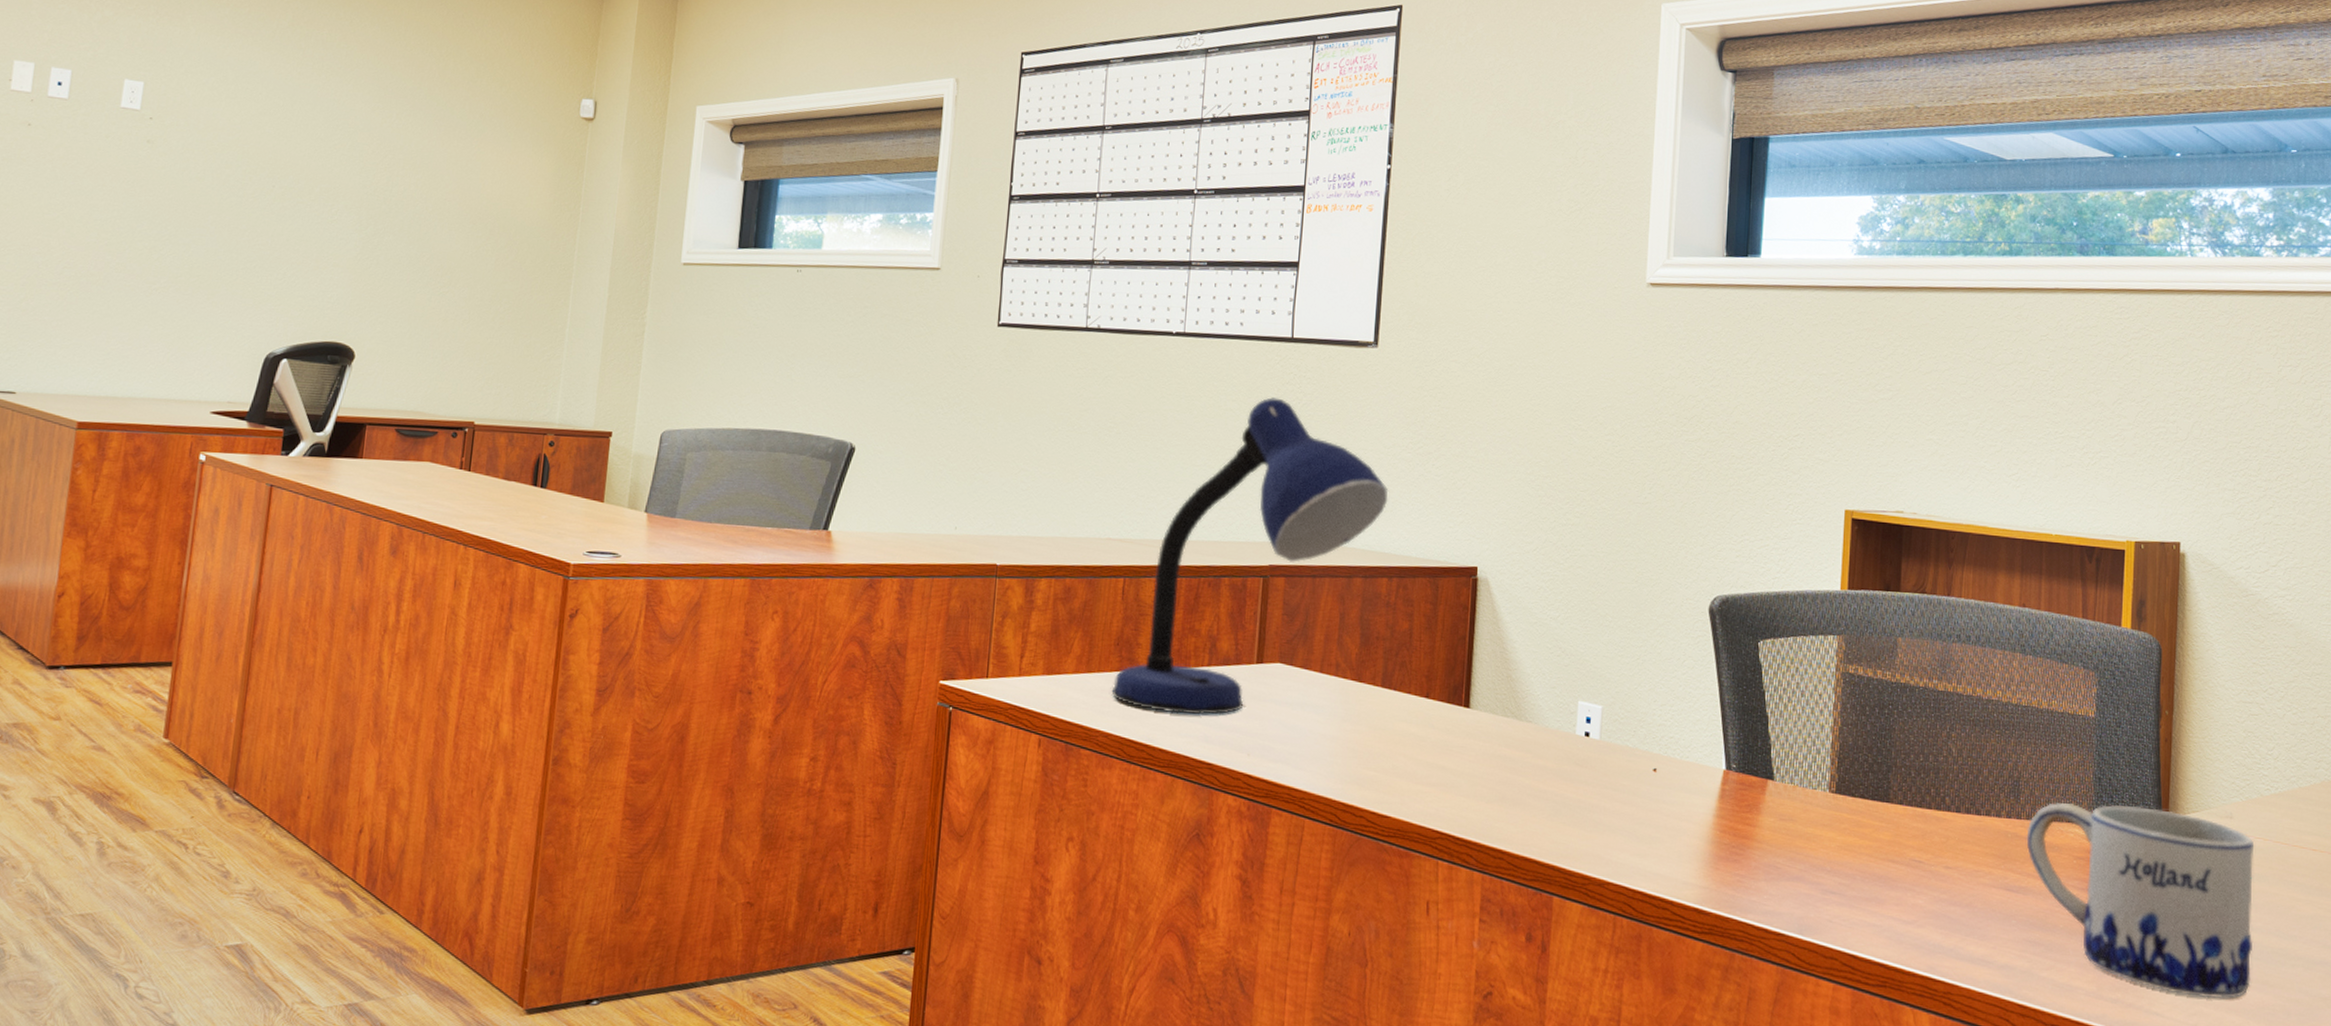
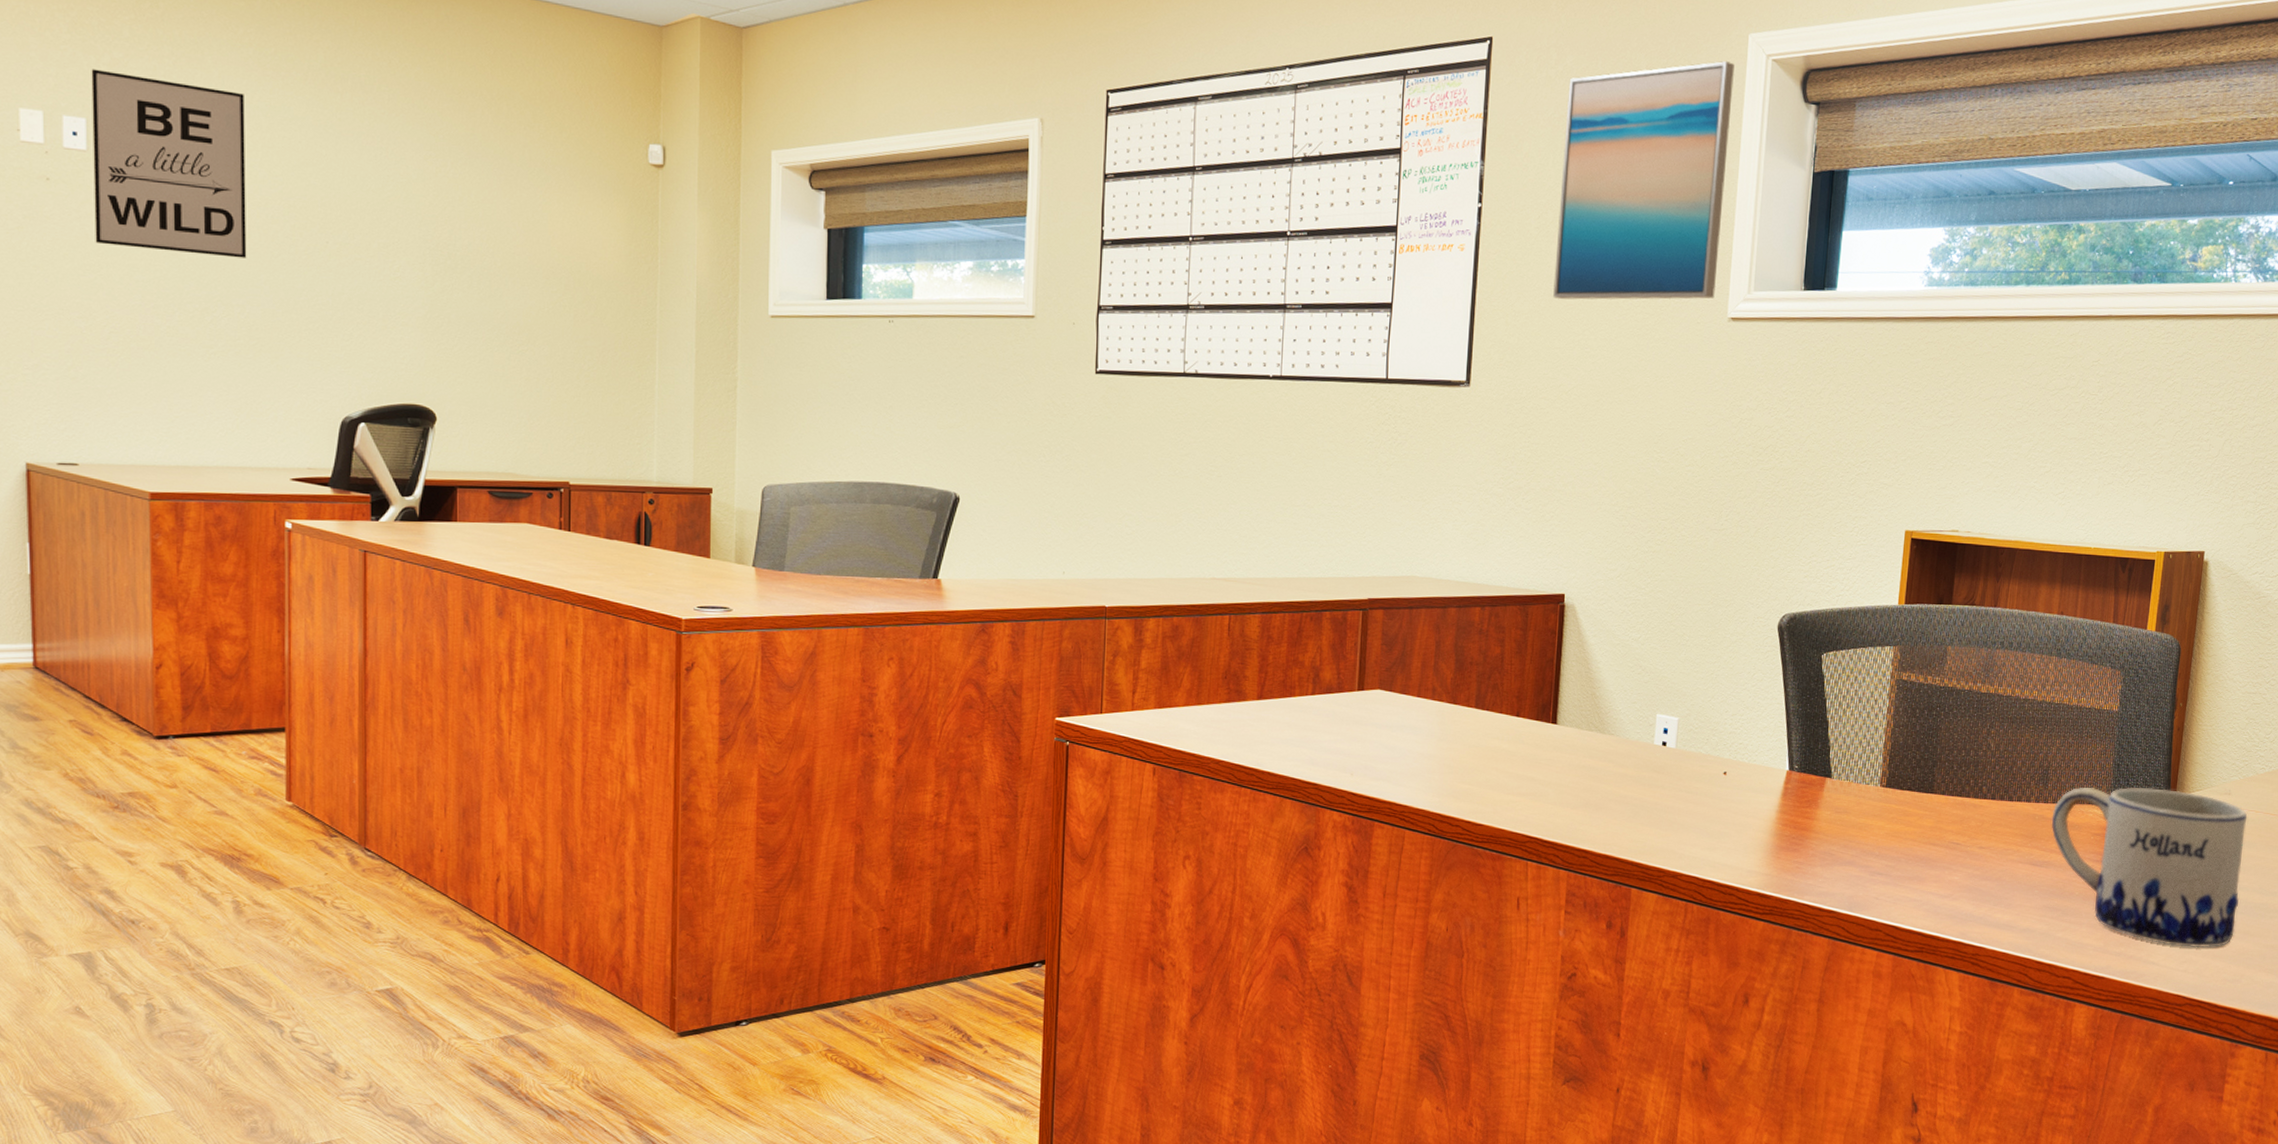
wall art: none [63,26,216,200] -> present [91,69,247,258]
desk lamp: present [1111,397,1389,715] -> none [1221,438,1481,740]
wall art: none [1464,29,1648,264] -> present [1553,60,1735,300]

